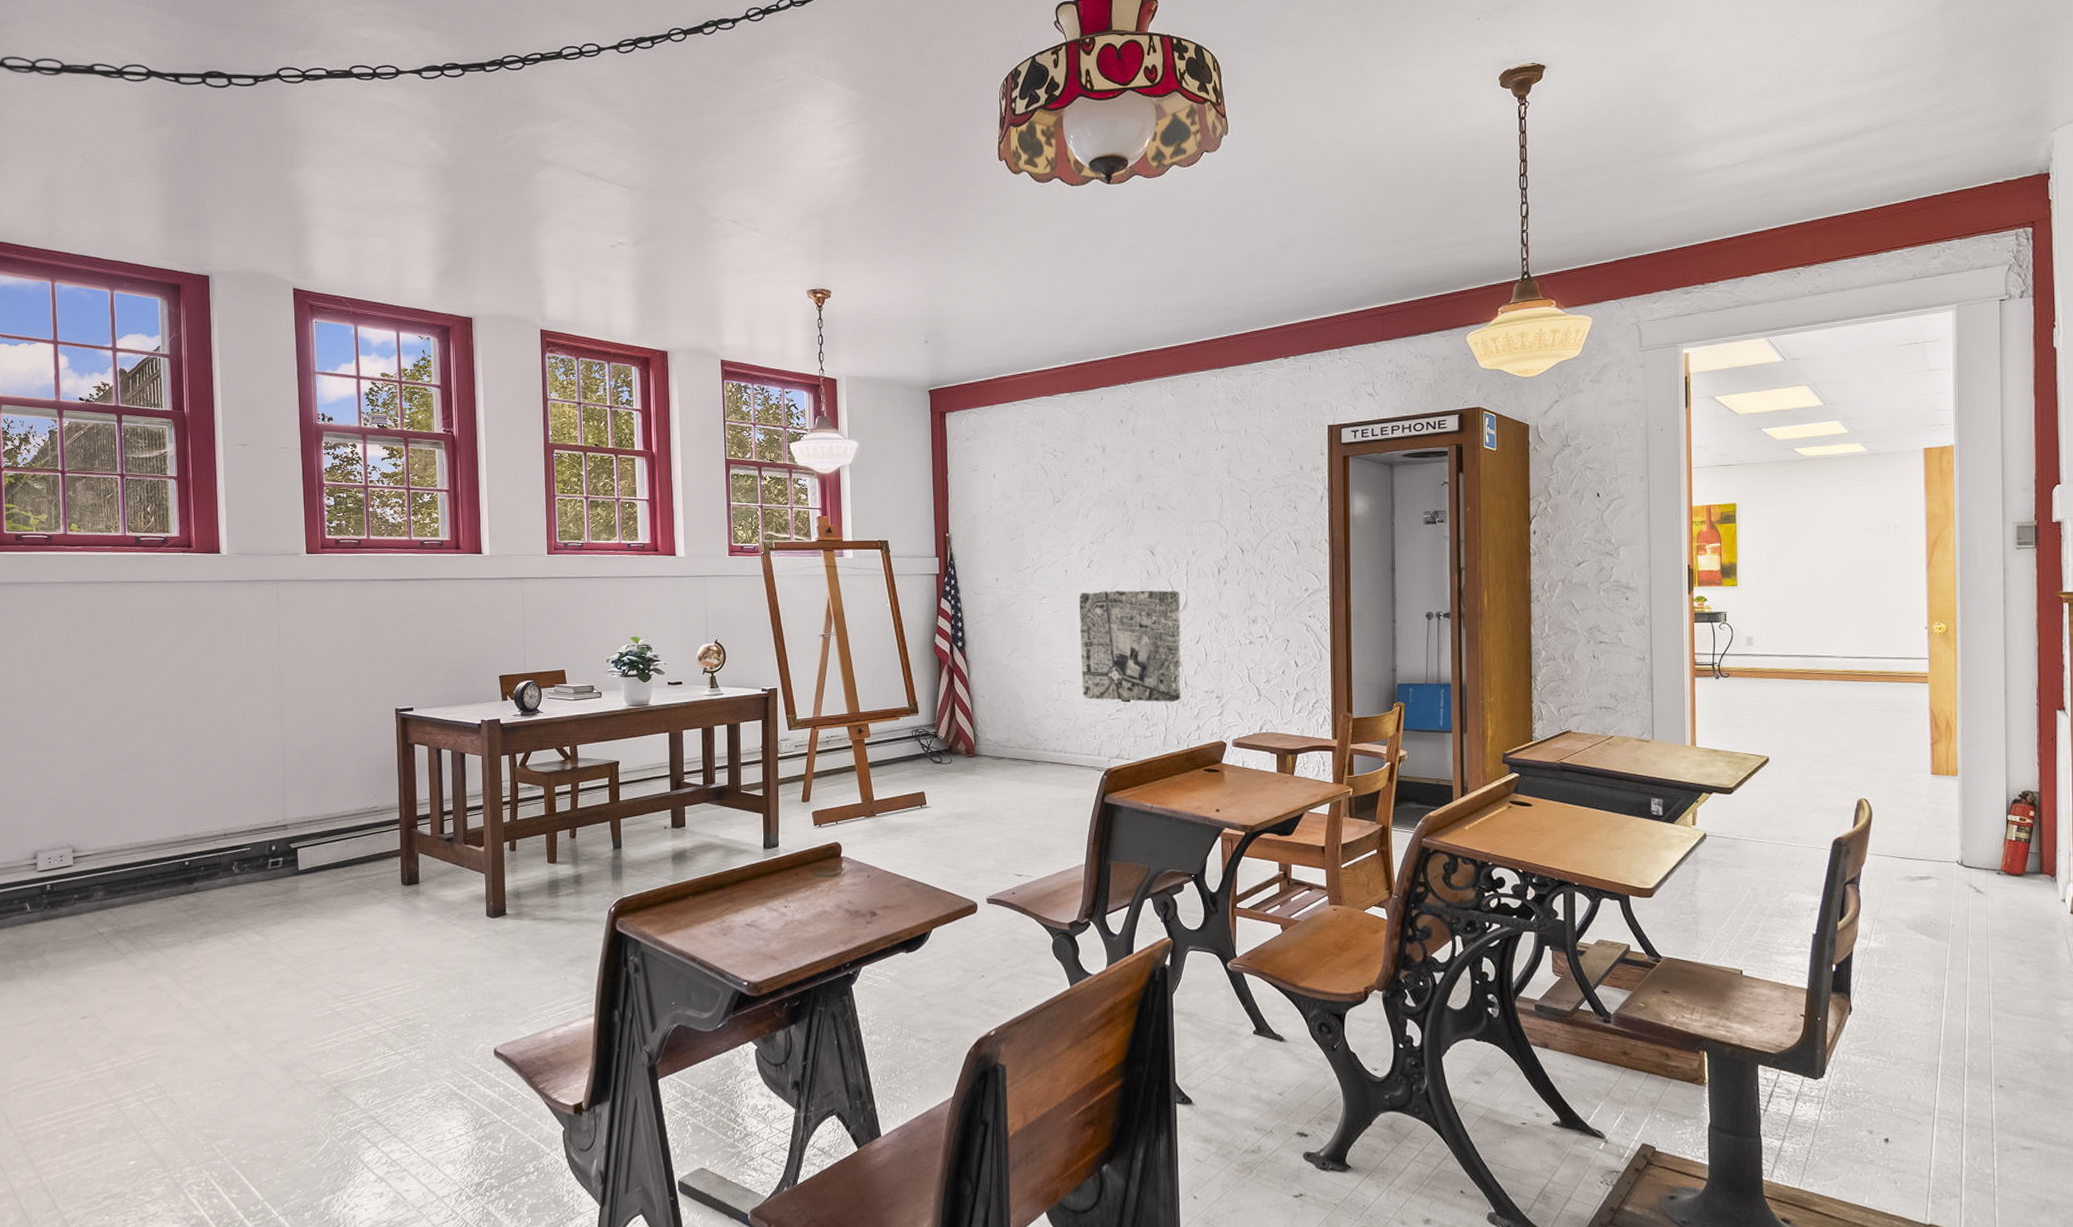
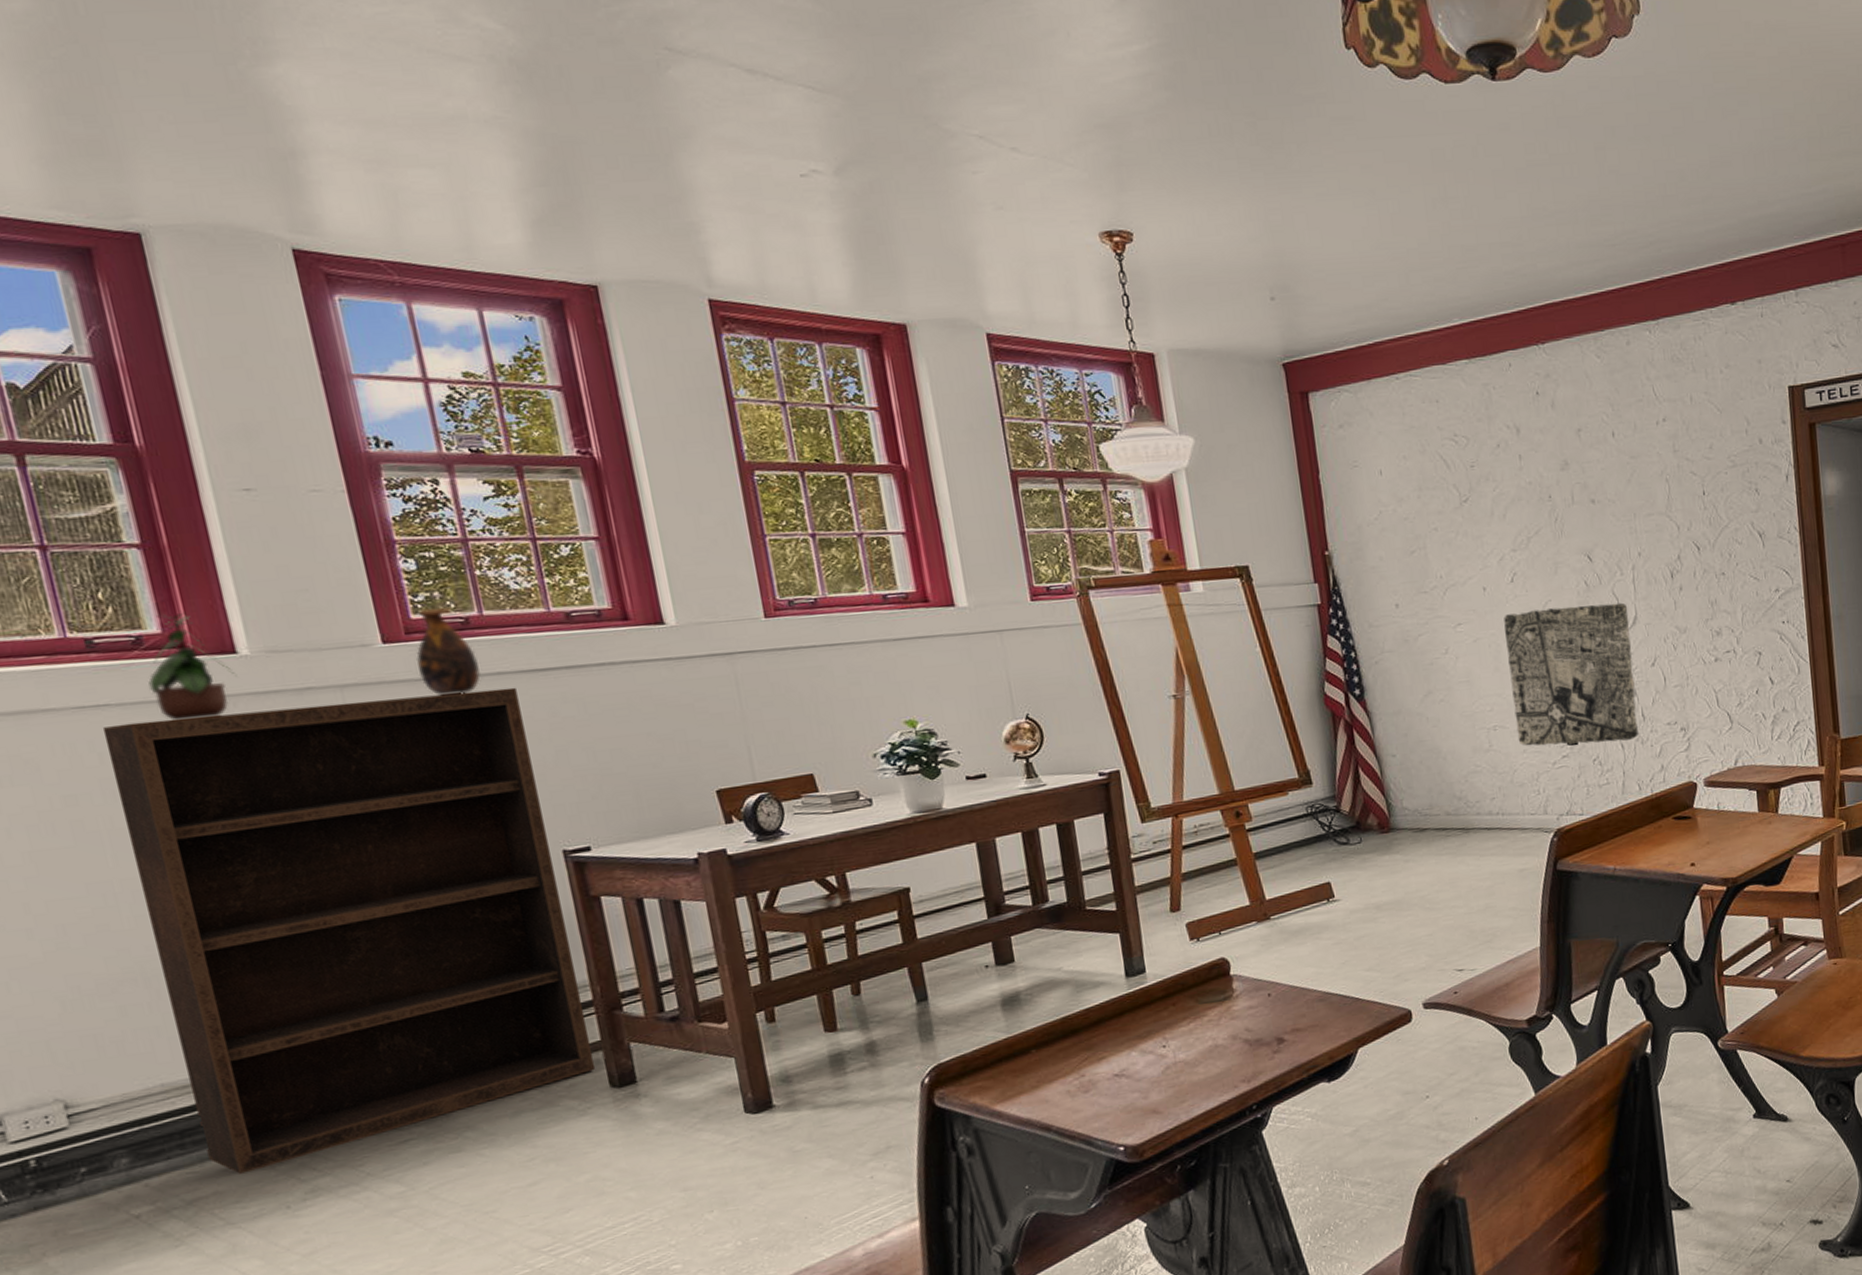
bookshelf: none [136,590,393,913] -> present [102,687,595,1174]
potted plant: none [167,522,218,596] -> present [148,610,238,720]
vase: none [325,532,362,593] -> present [416,608,480,696]

